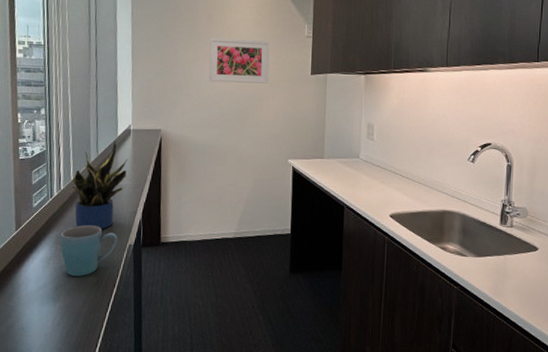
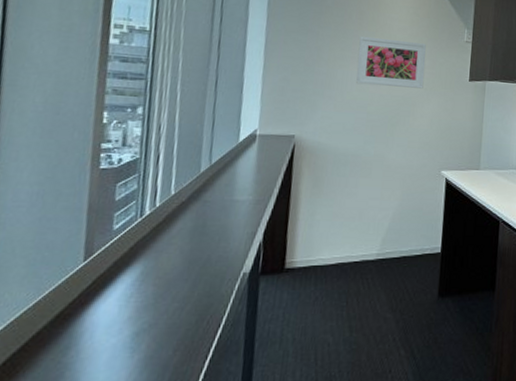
mug: present [60,225,118,276] -> none [148,251,229,316]
potted plant: present [72,140,128,230] -> none [172,147,251,256]

